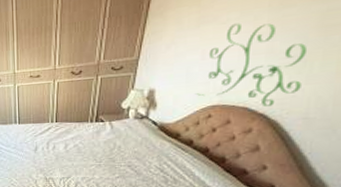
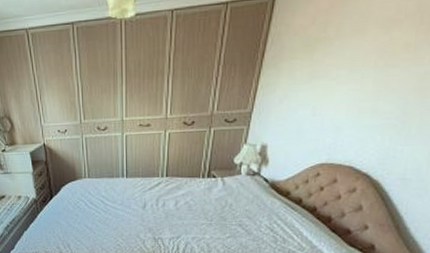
wall ornament: present [196,23,306,106] -> none [306,80,406,166]

